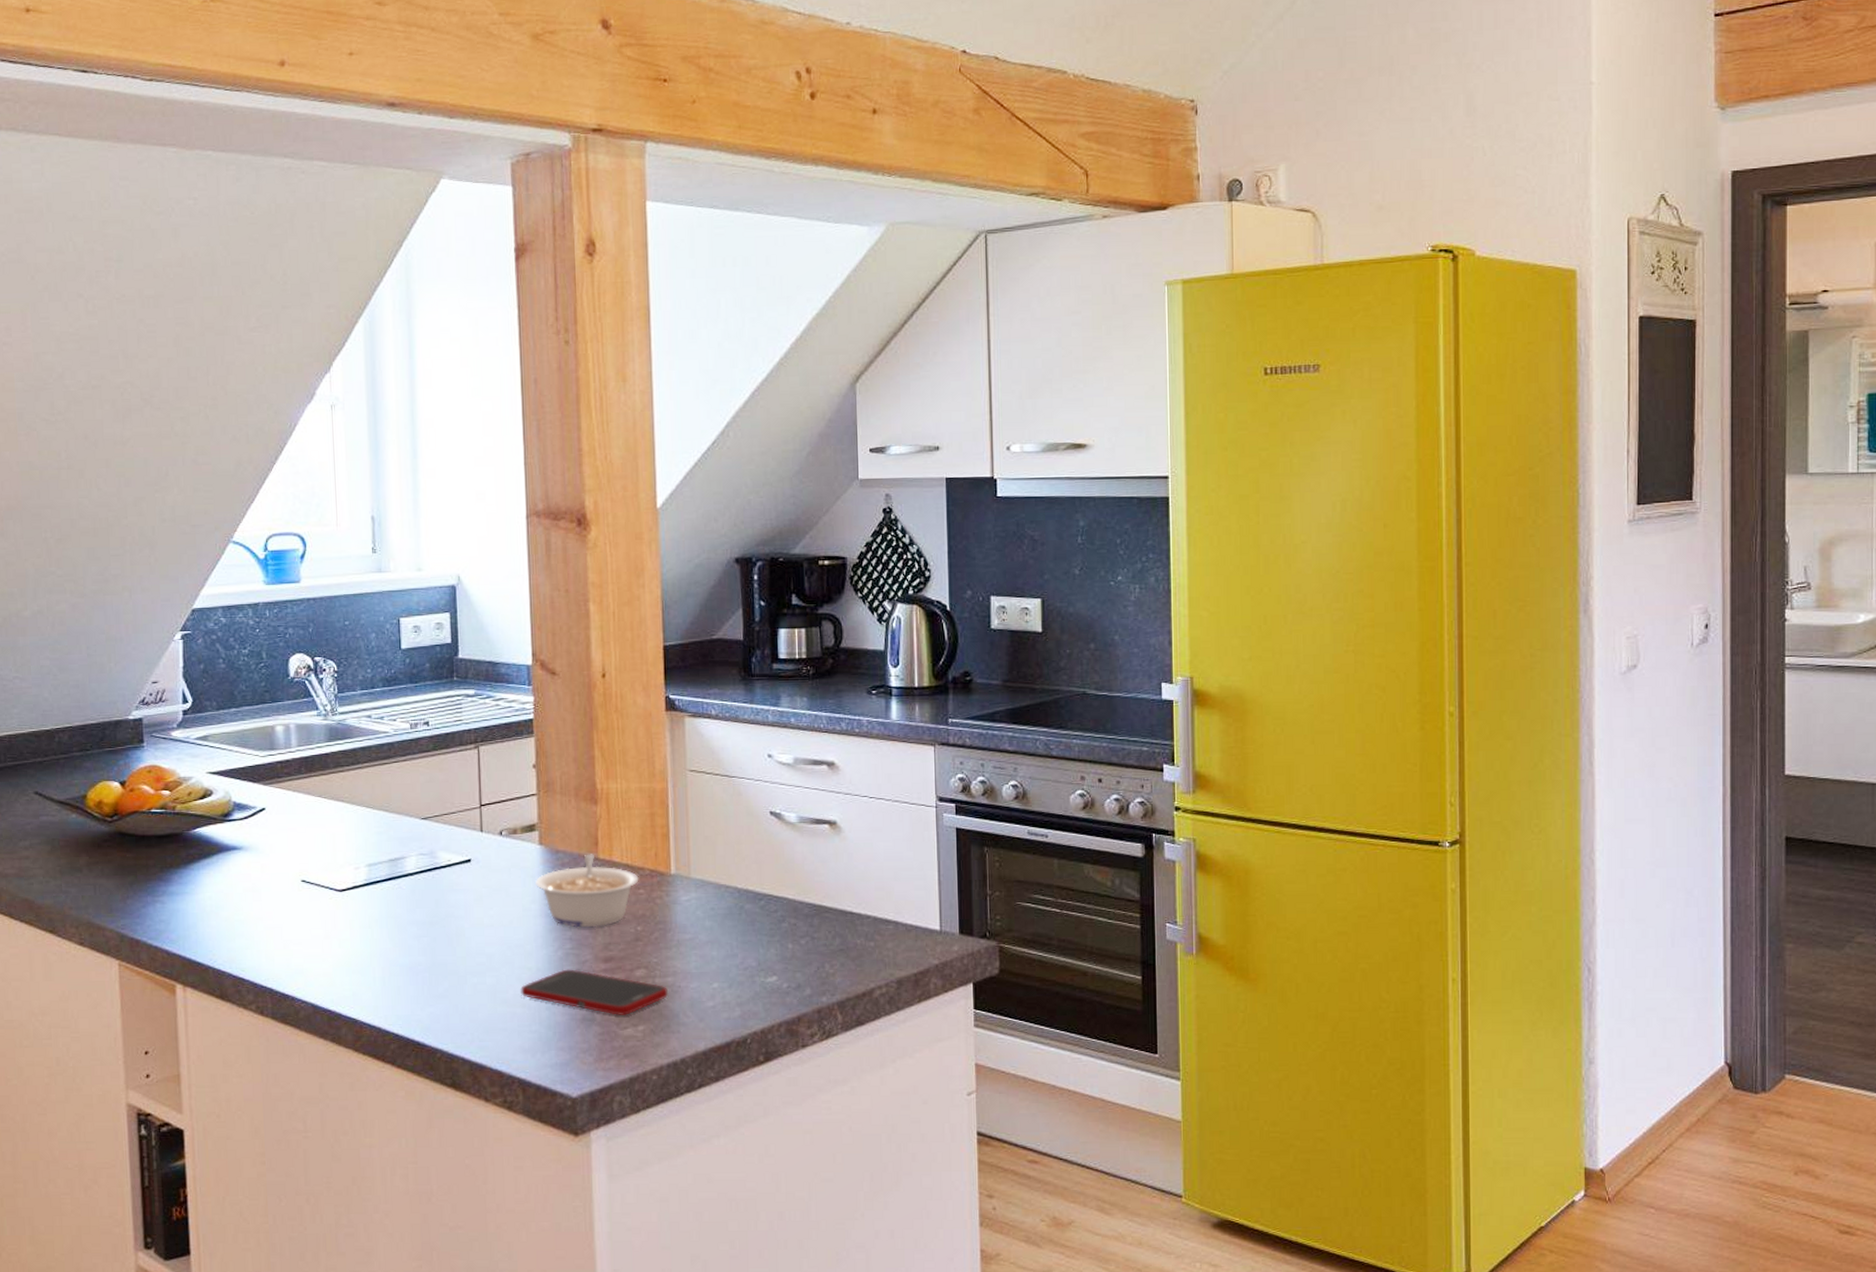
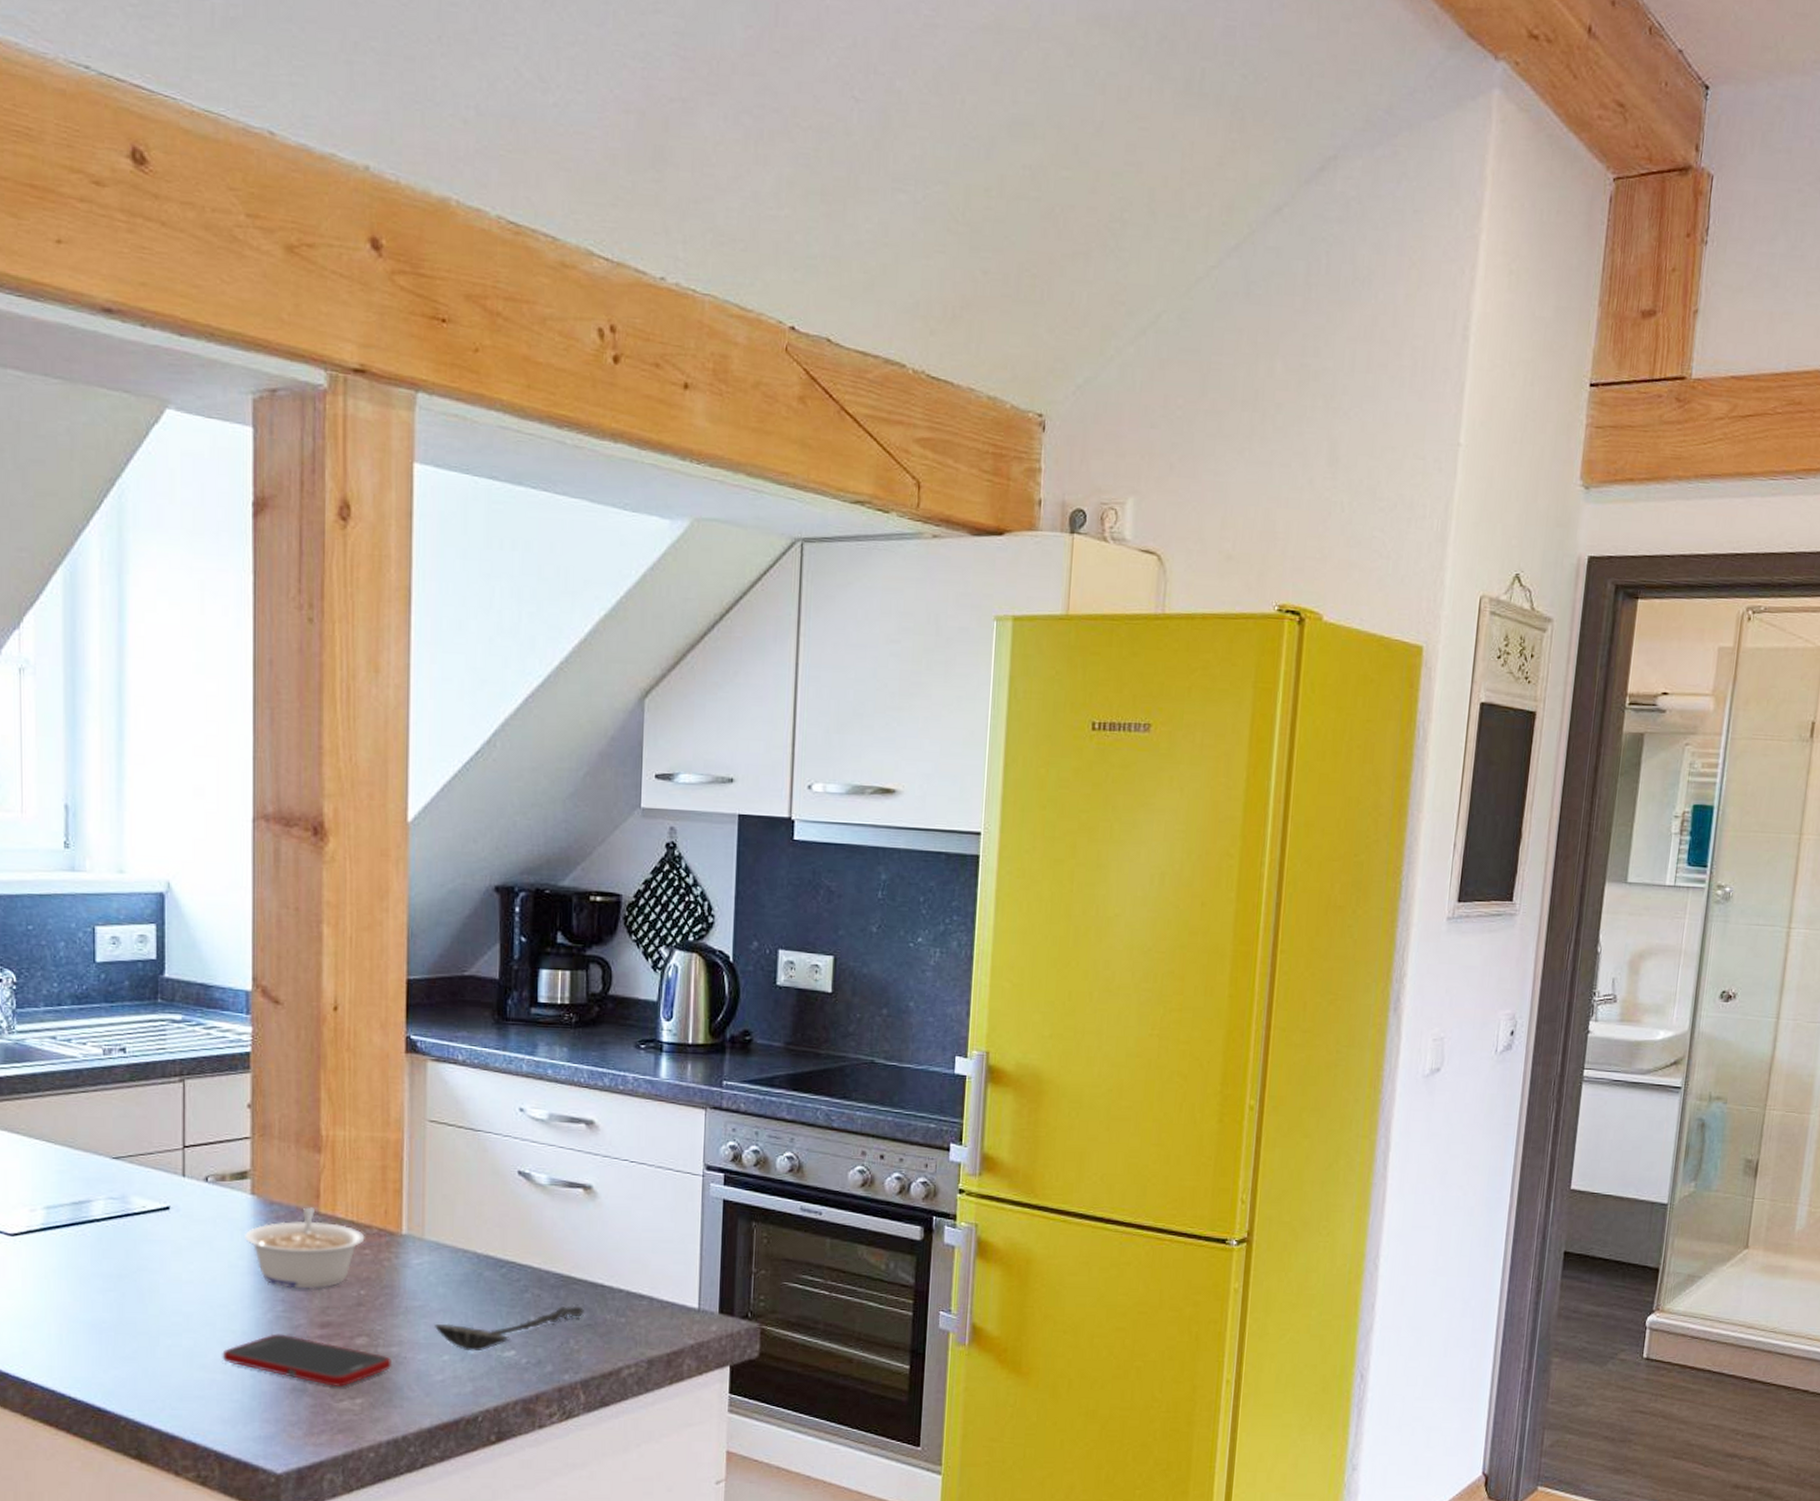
spoon: none [704,933,838,979] -> present [435,1306,585,1352]

